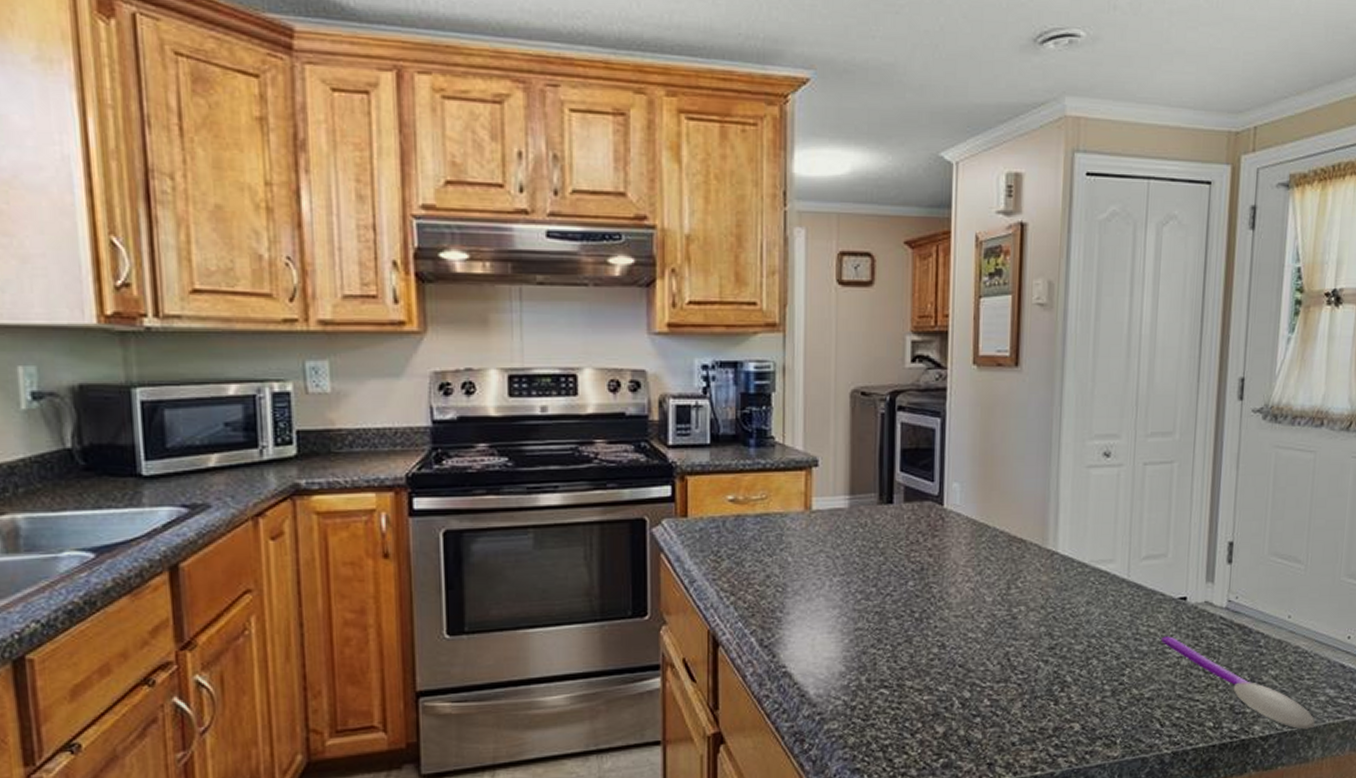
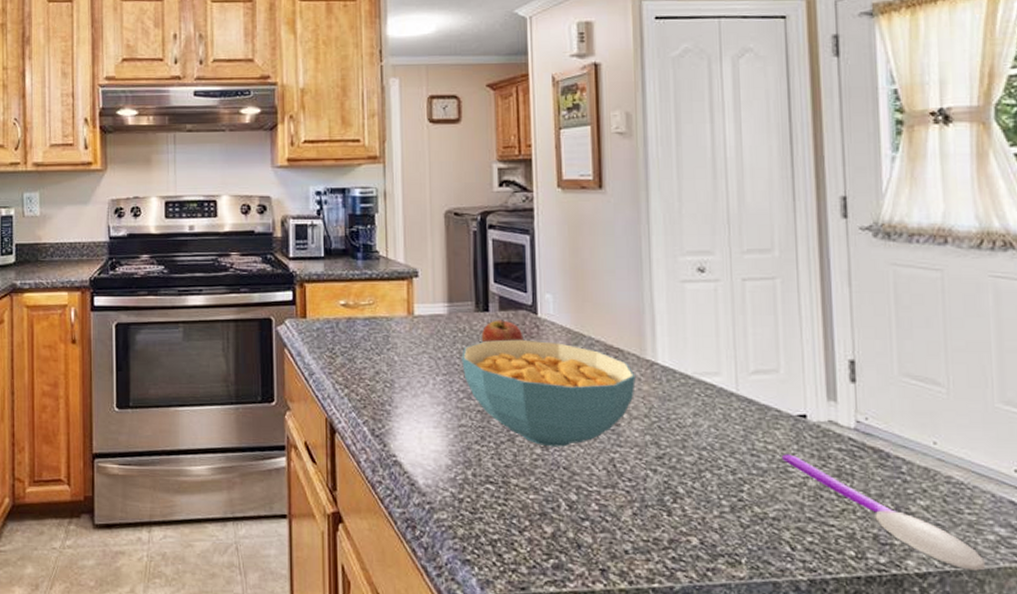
cereal bowl: none [861,533,1036,645] -> present [462,339,636,447]
fruit: none [883,512,928,538] -> present [481,320,524,343]

